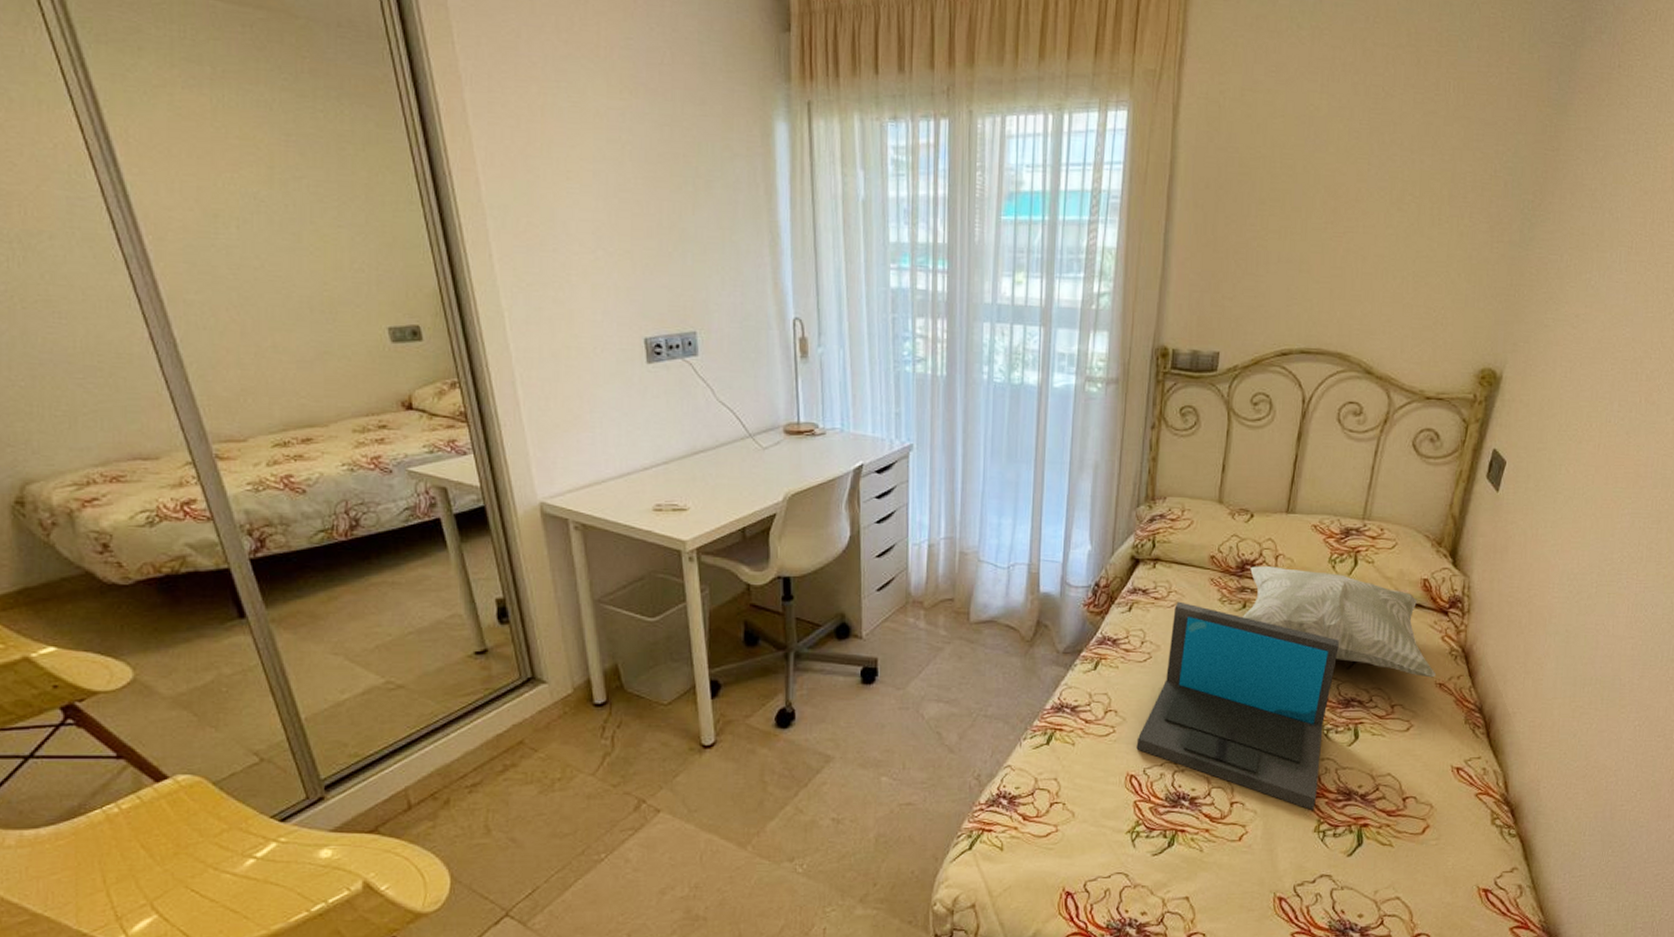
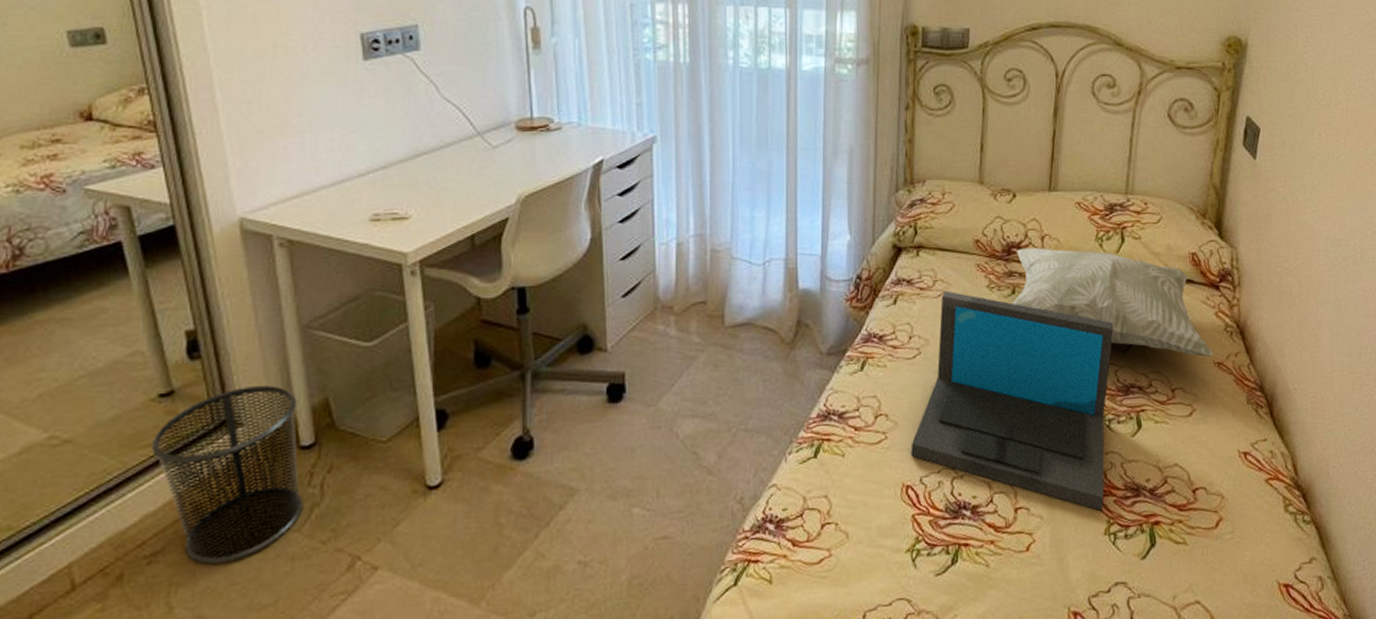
waste bin: none [469,650,597,796] -> present [150,385,303,564]

